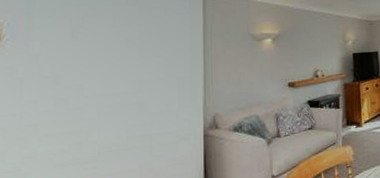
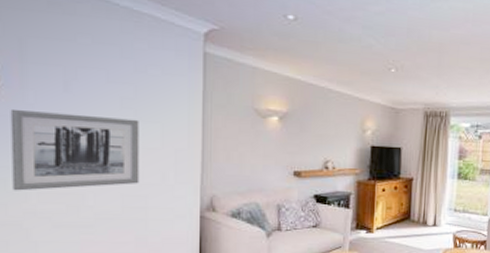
wall art: none [12,56,144,138] -> present [10,108,140,191]

